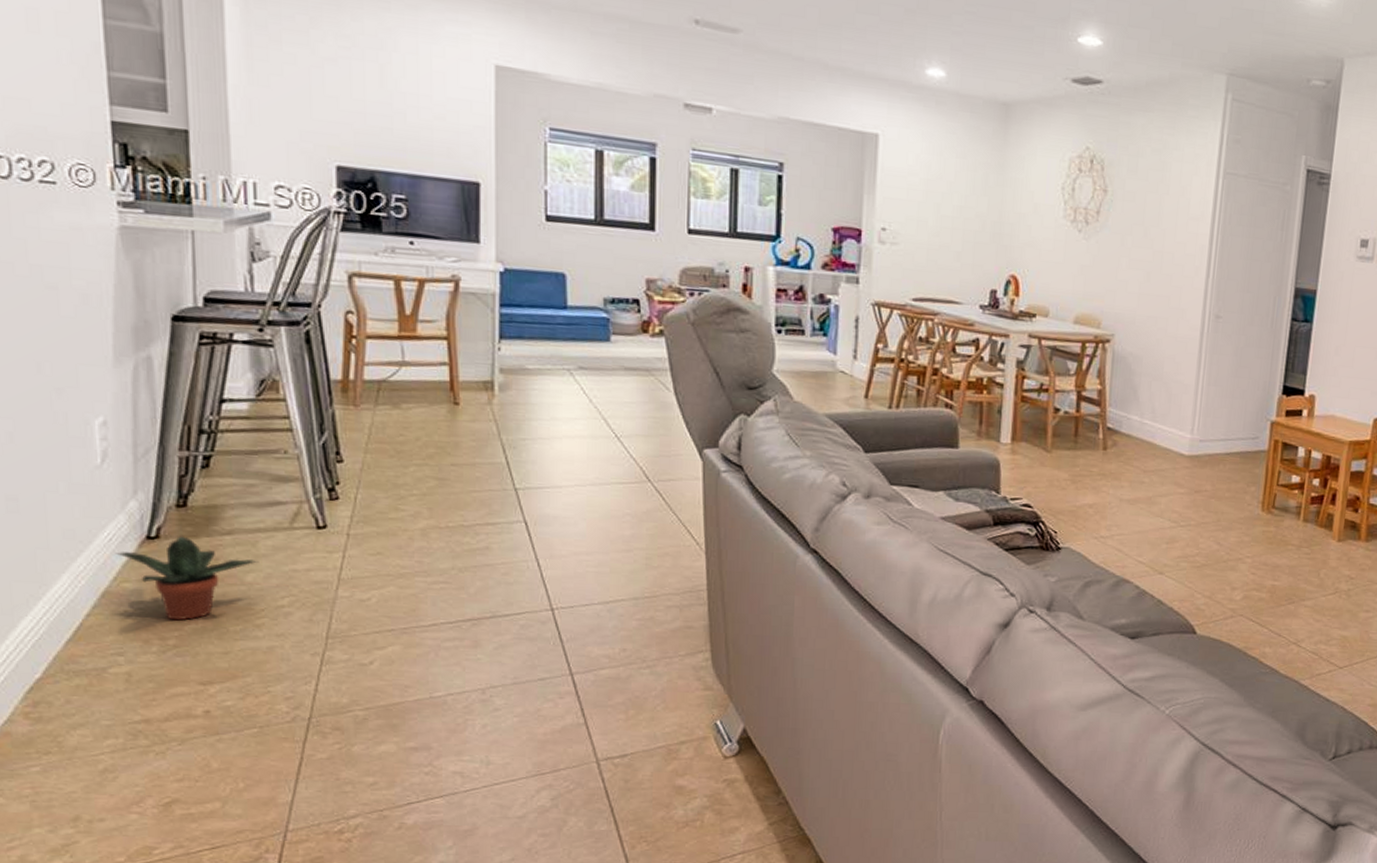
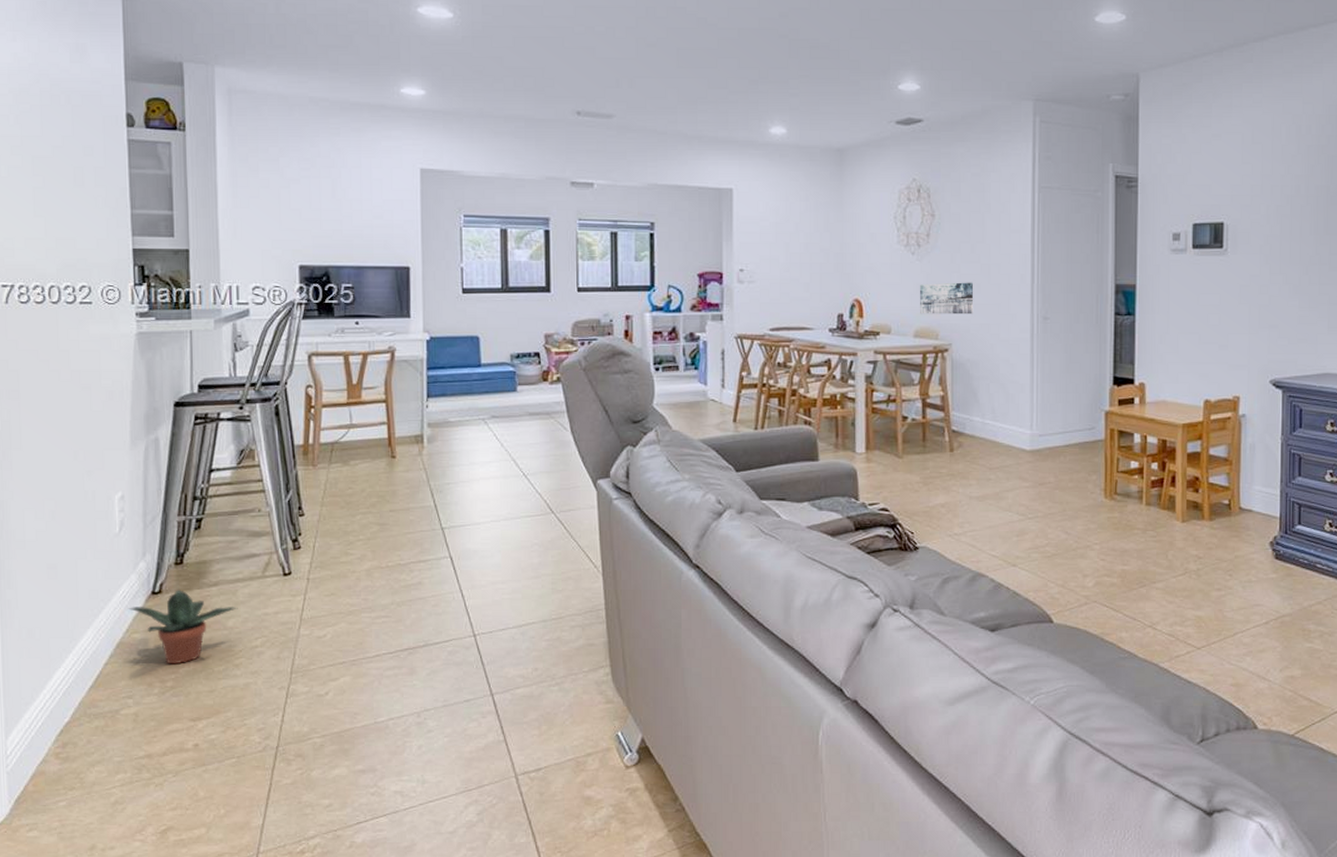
wall art: none [1082,266,1143,305] -> present [920,282,974,315]

